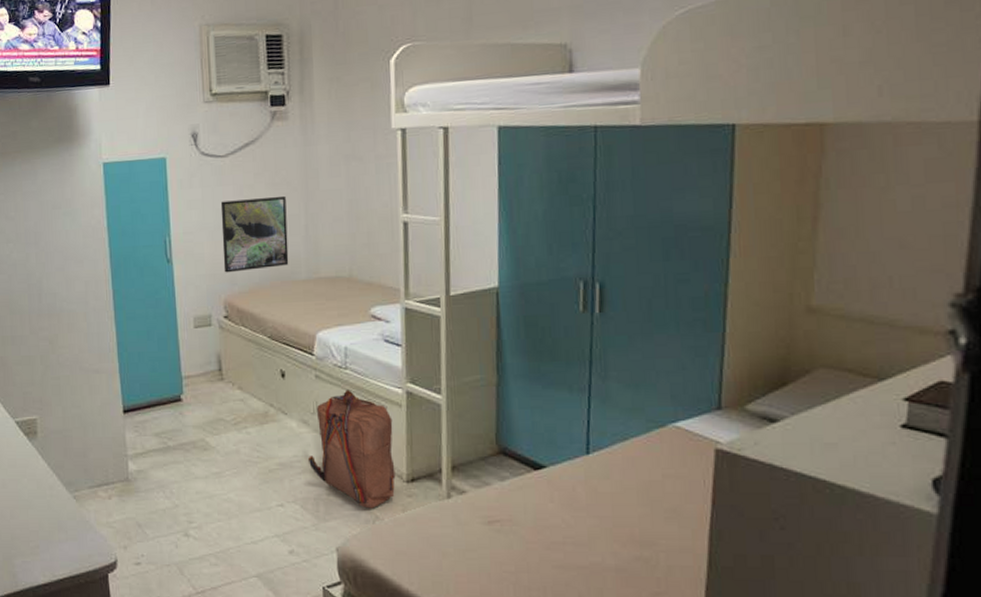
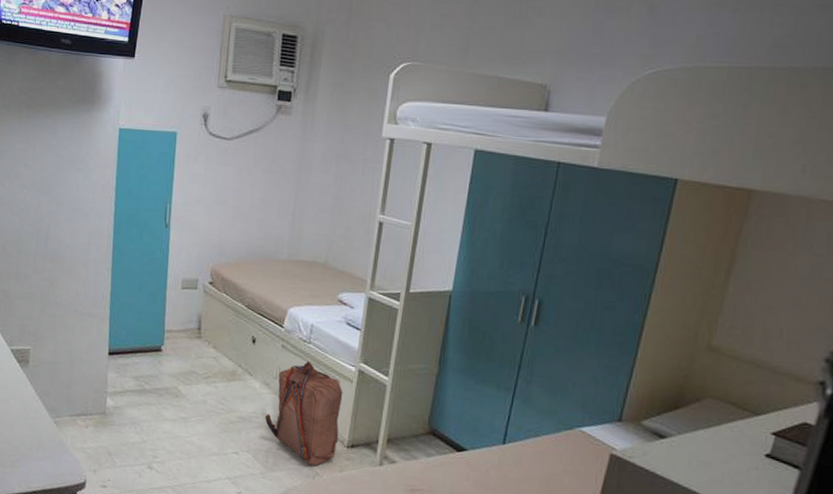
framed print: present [220,195,289,273] -> none [215,179,279,246]

